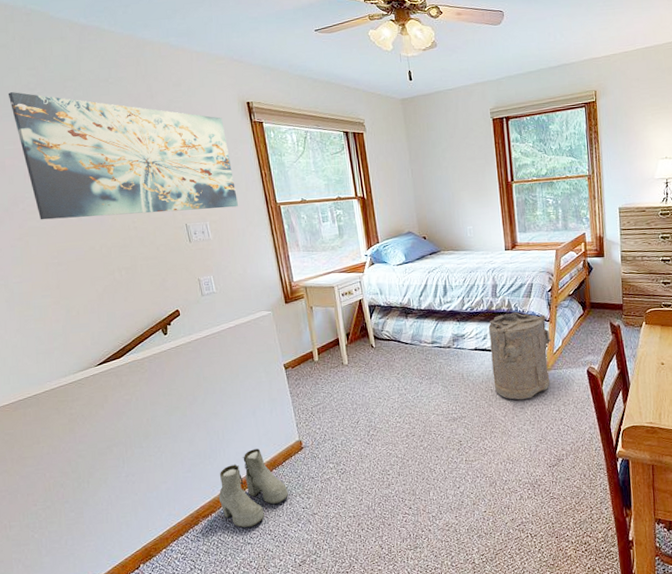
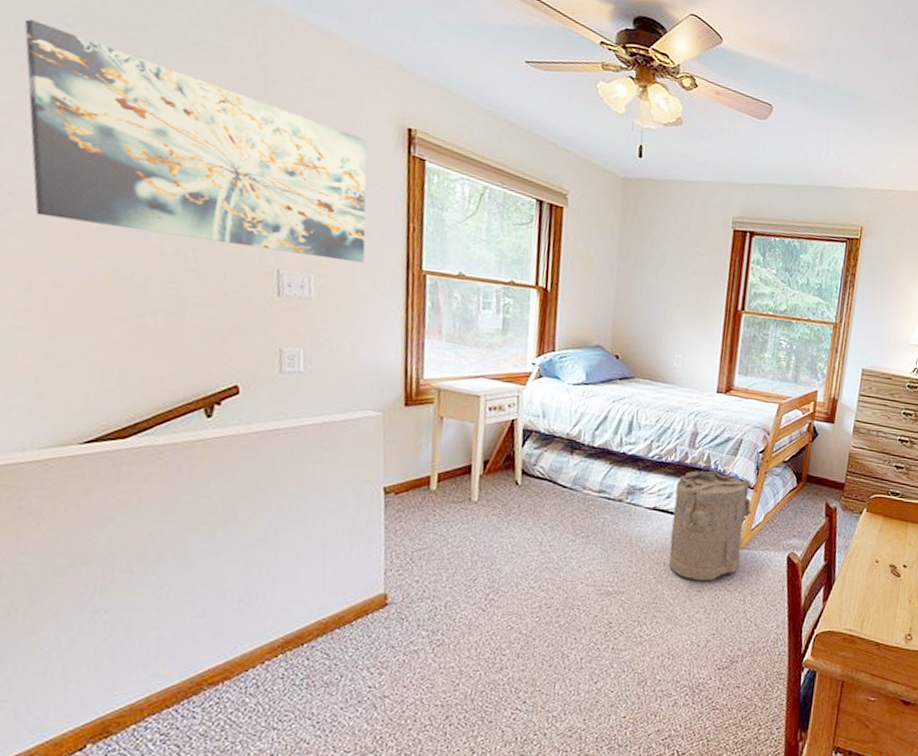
boots: present [218,449,288,528] -> none [240,597,352,705]

